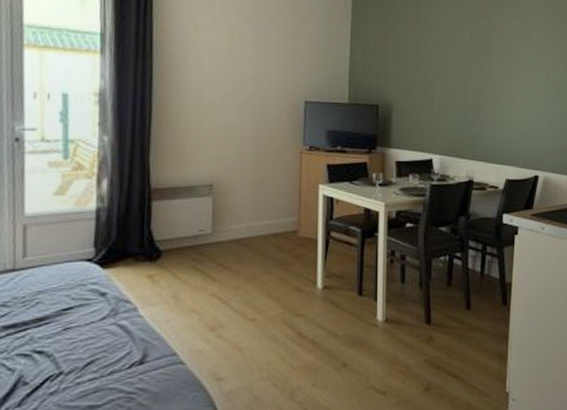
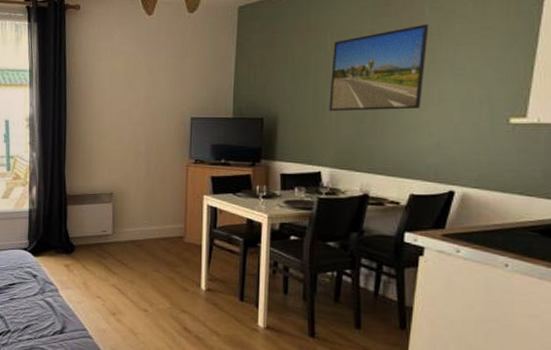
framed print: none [438,29,515,103] -> present [329,23,429,111]

